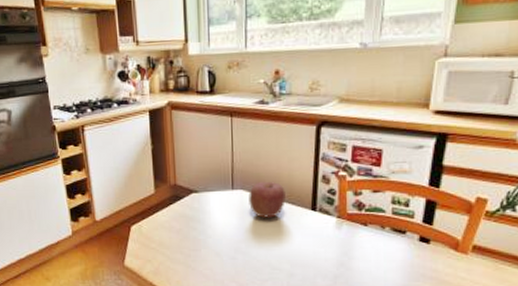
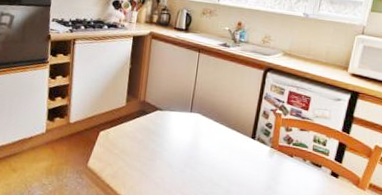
apple: present [249,182,286,218] -> none [202,109,233,141]

